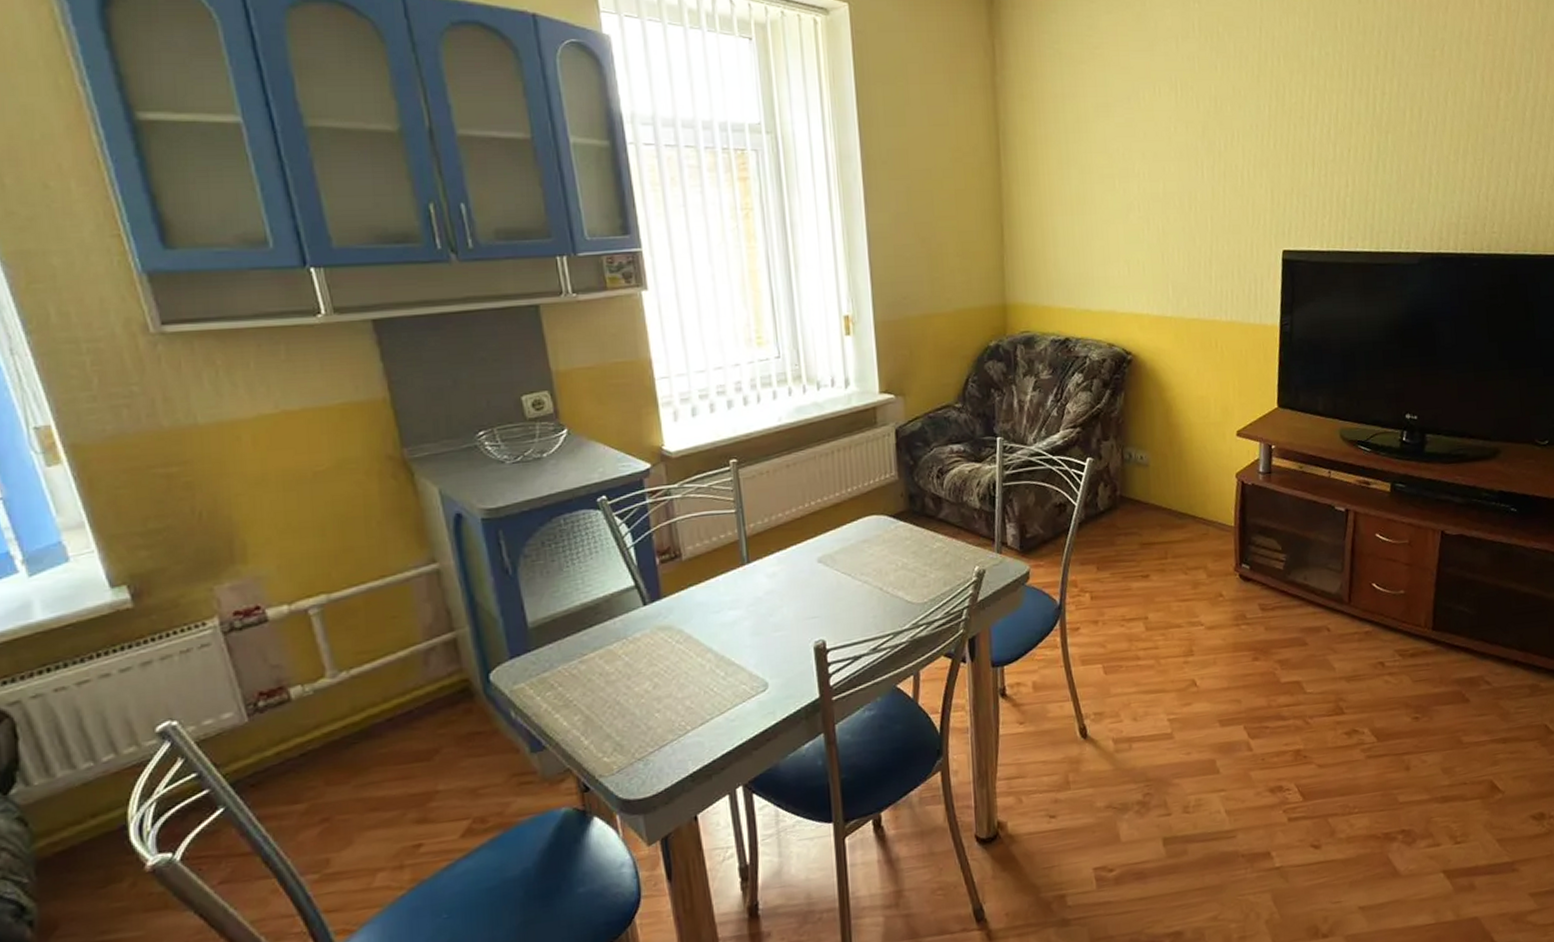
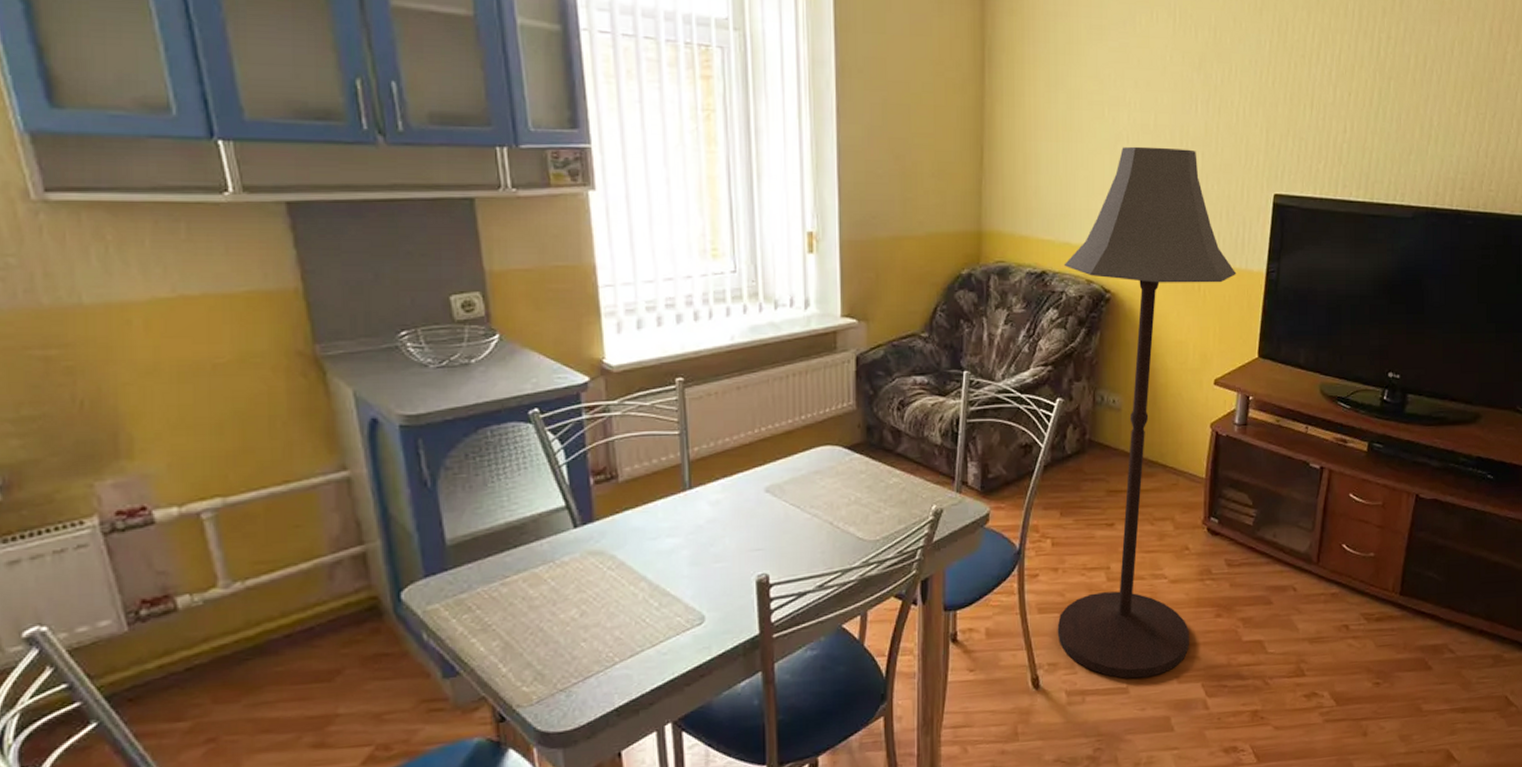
floor lamp: none [1085,213,1252,724] -> present [1057,146,1237,679]

